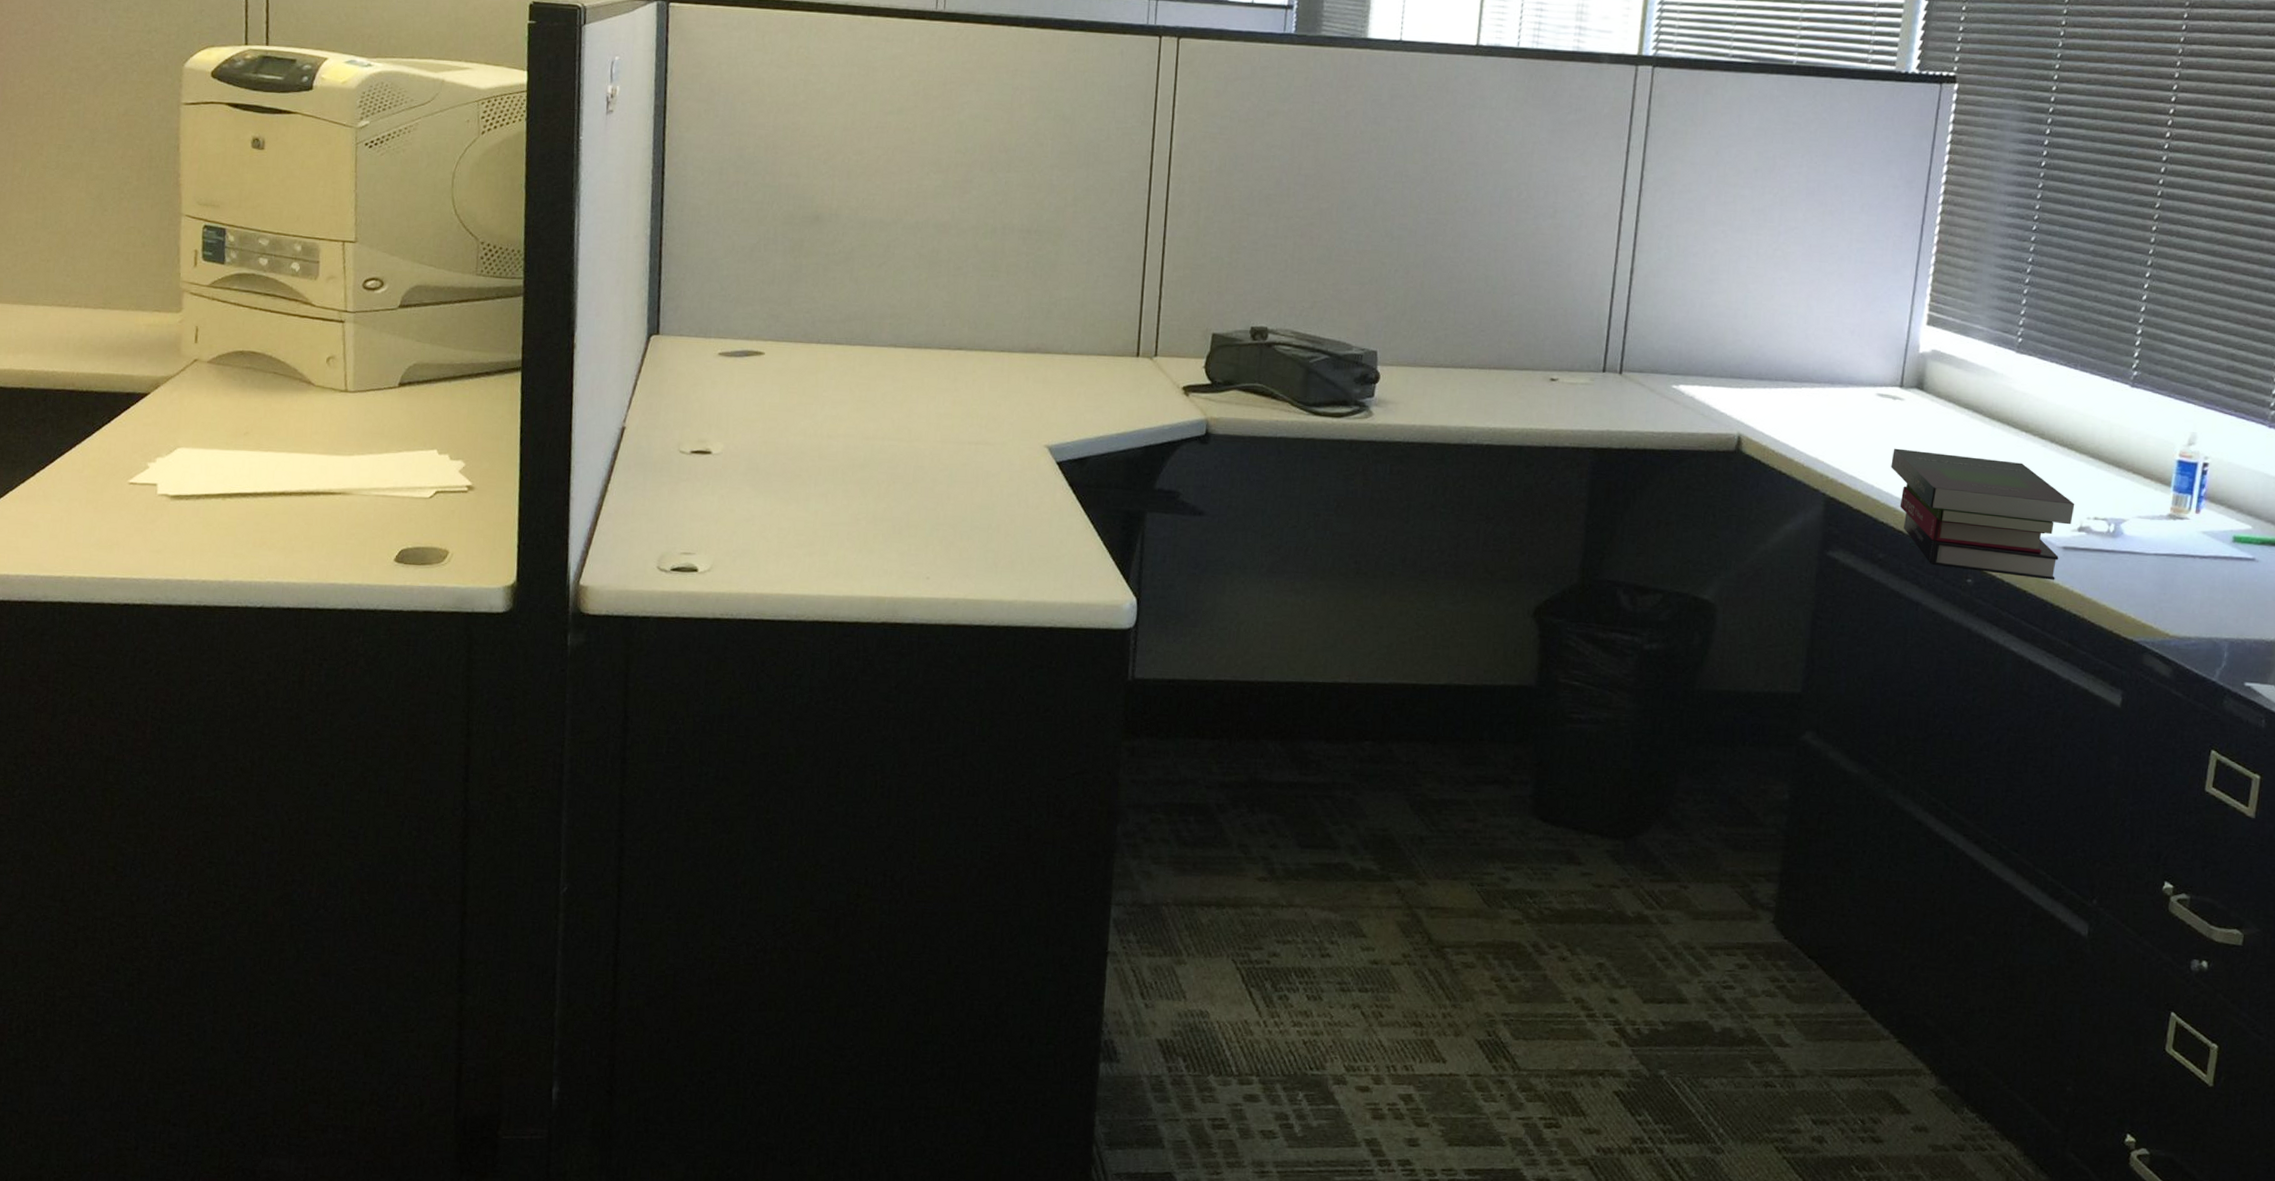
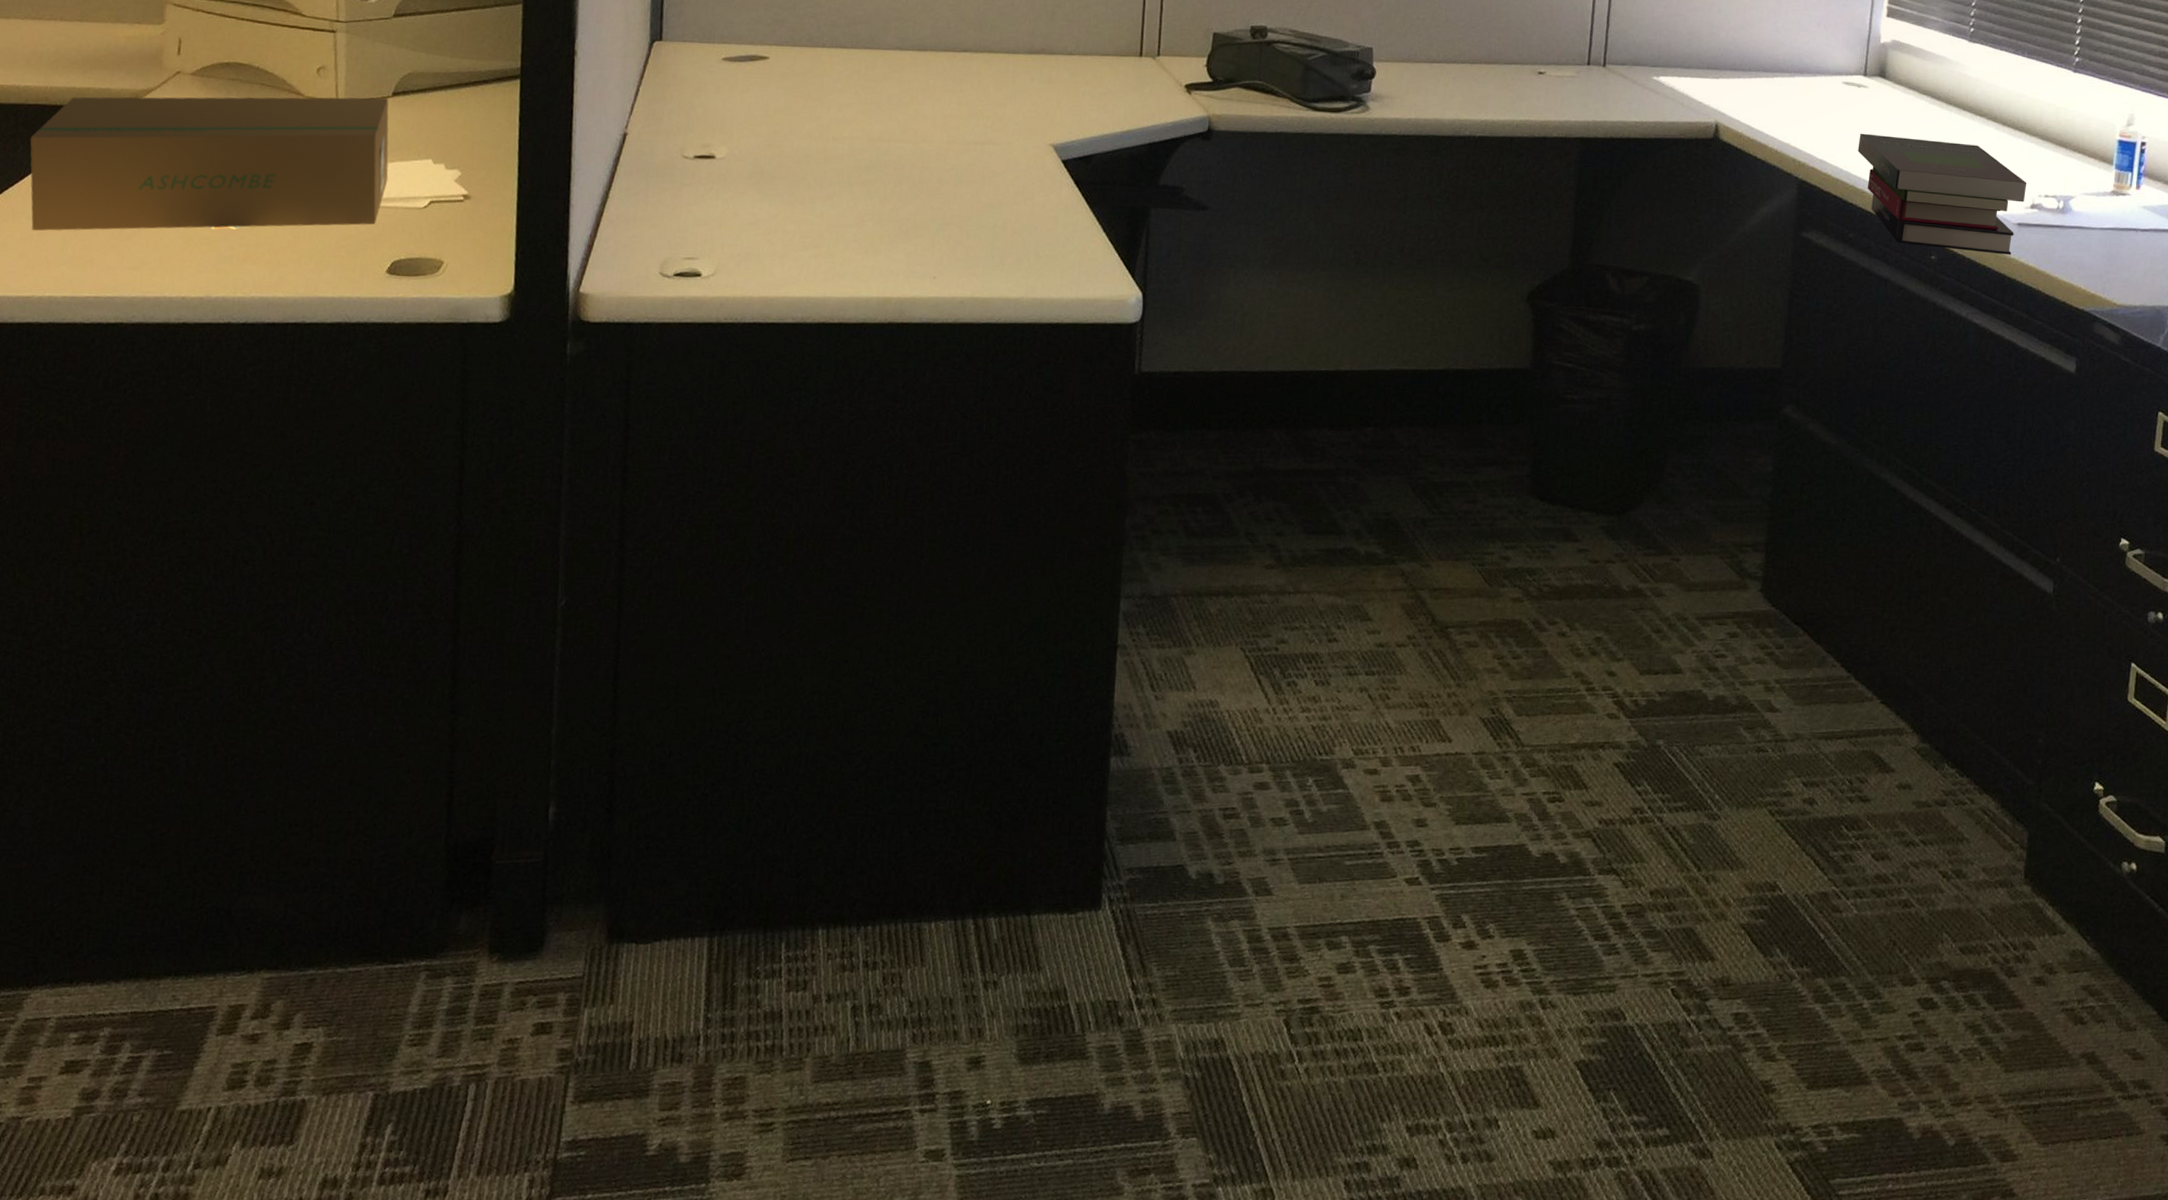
box: none [58,383,396,514] -> present [30,97,389,231]

